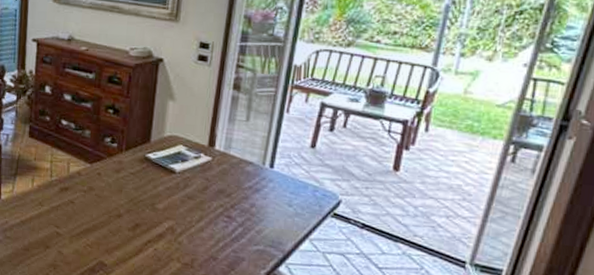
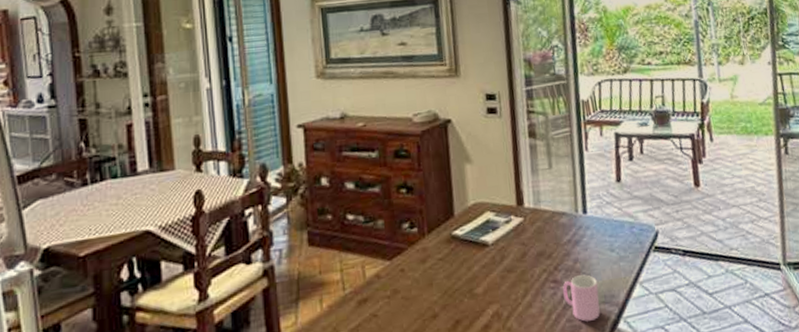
cup: none [233,218,269,258] -> present [562,274,600,322]

